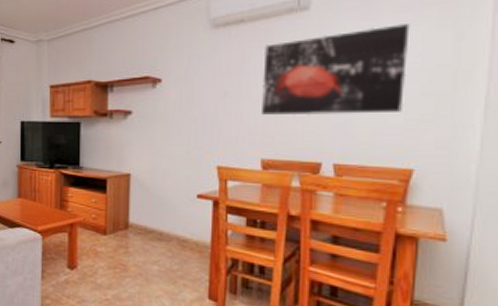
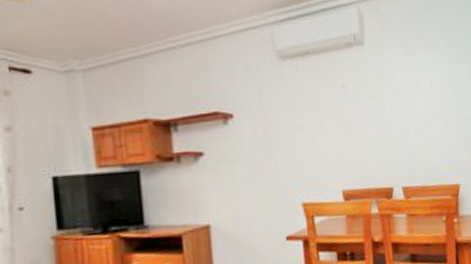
wall art: present [262,24,410,116] -> none [331,60,445,146]

